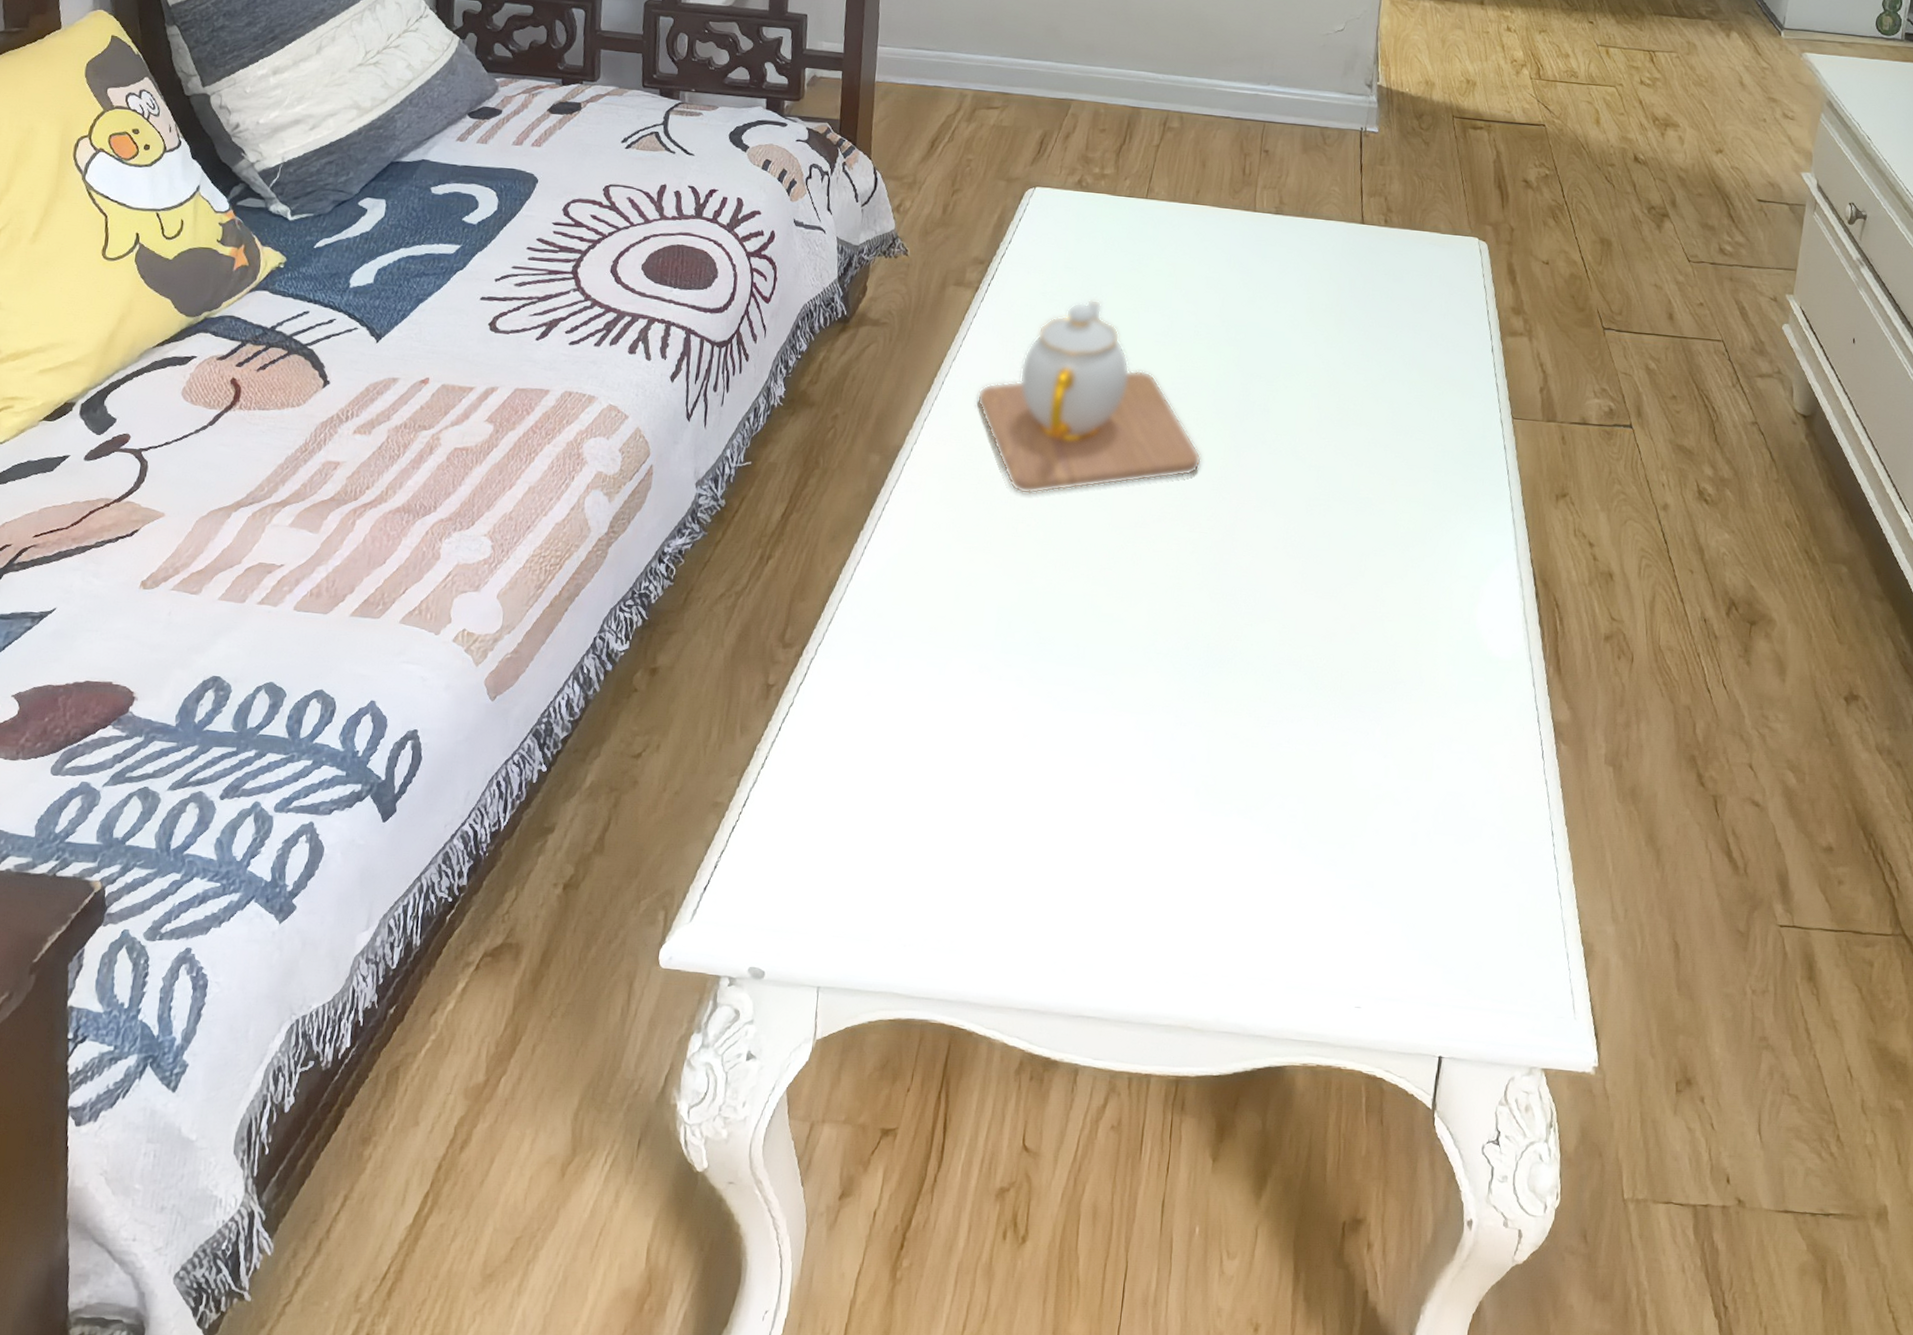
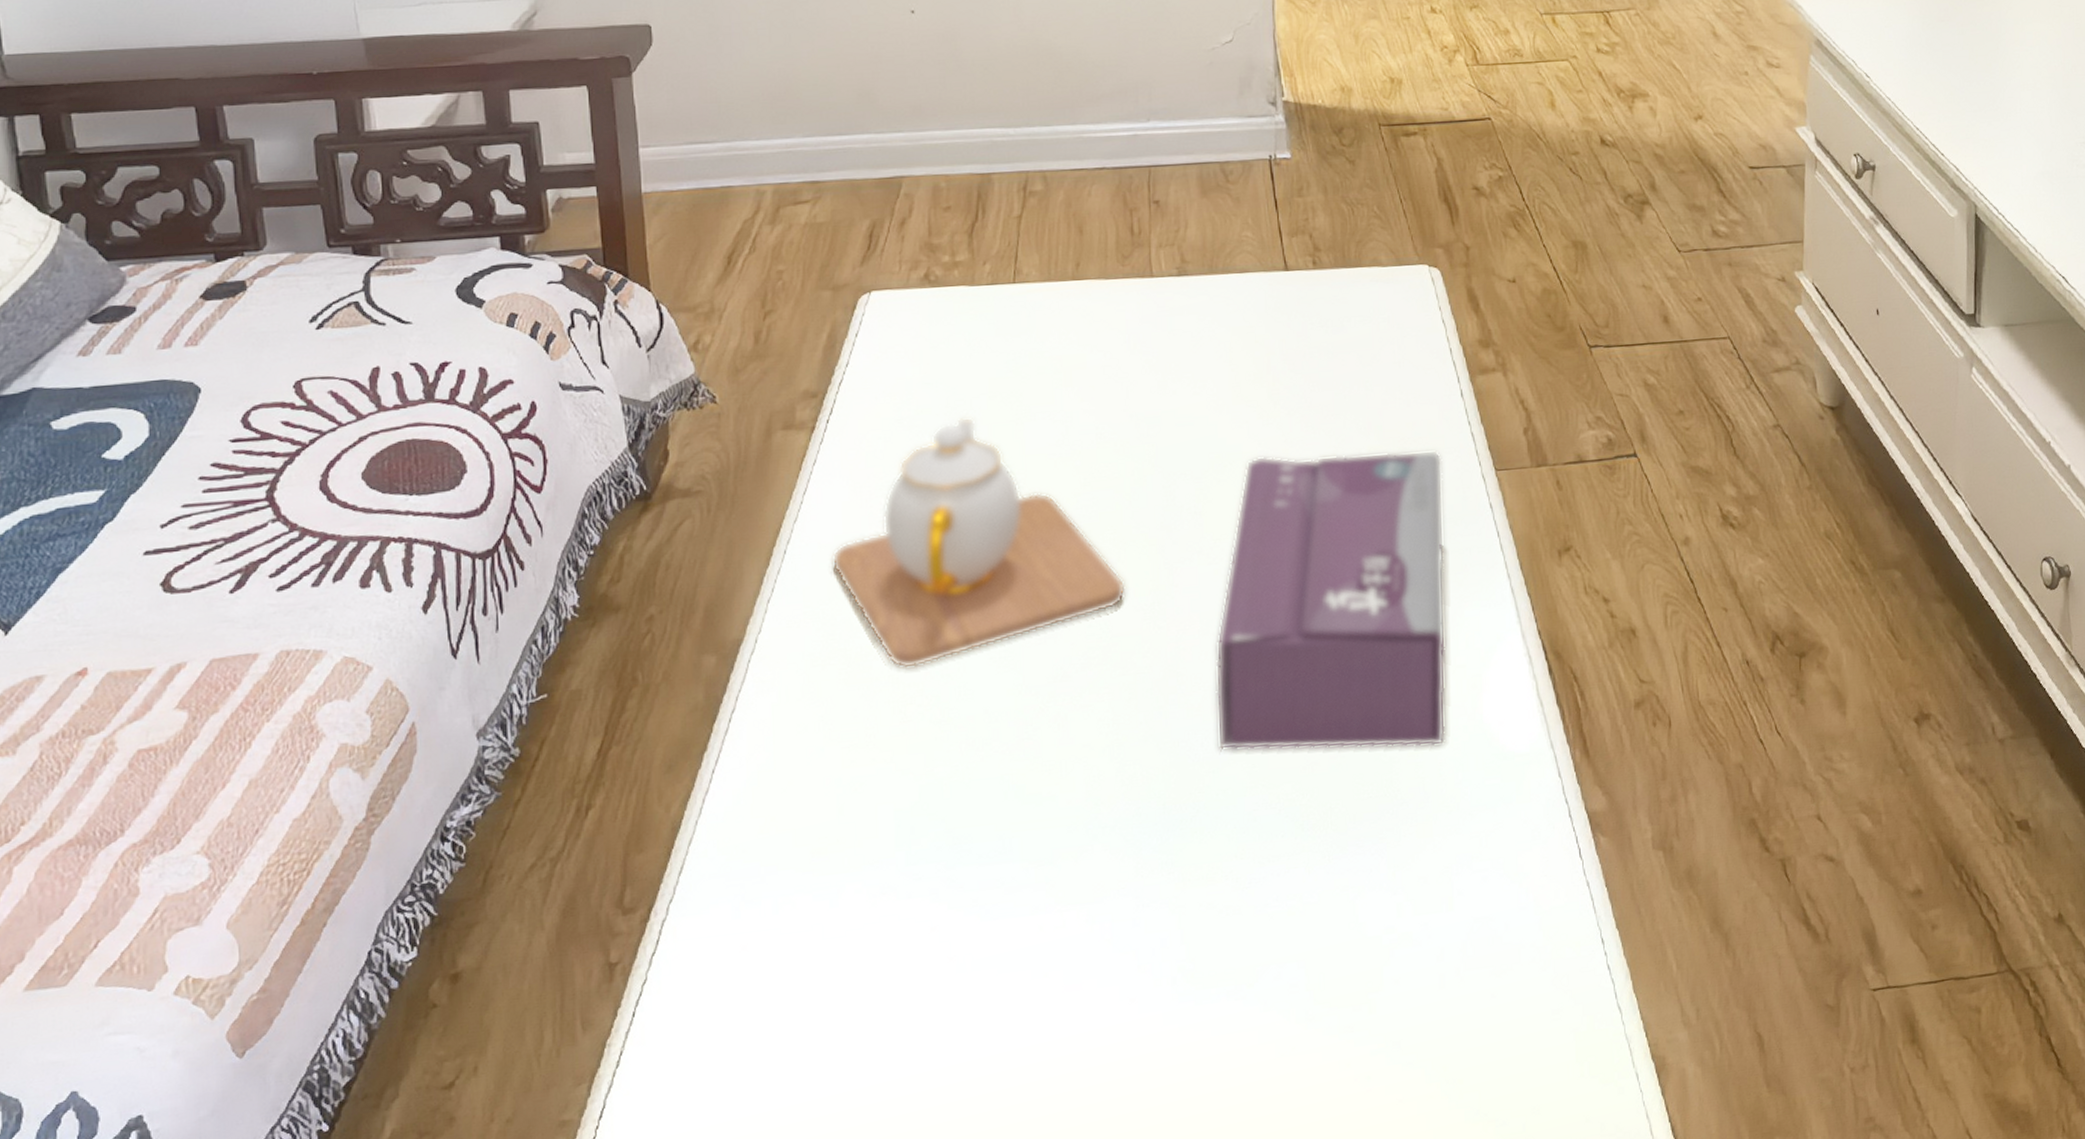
tissue box: none [1257,372,1470,641] -> present [1215,449,1447,751]

